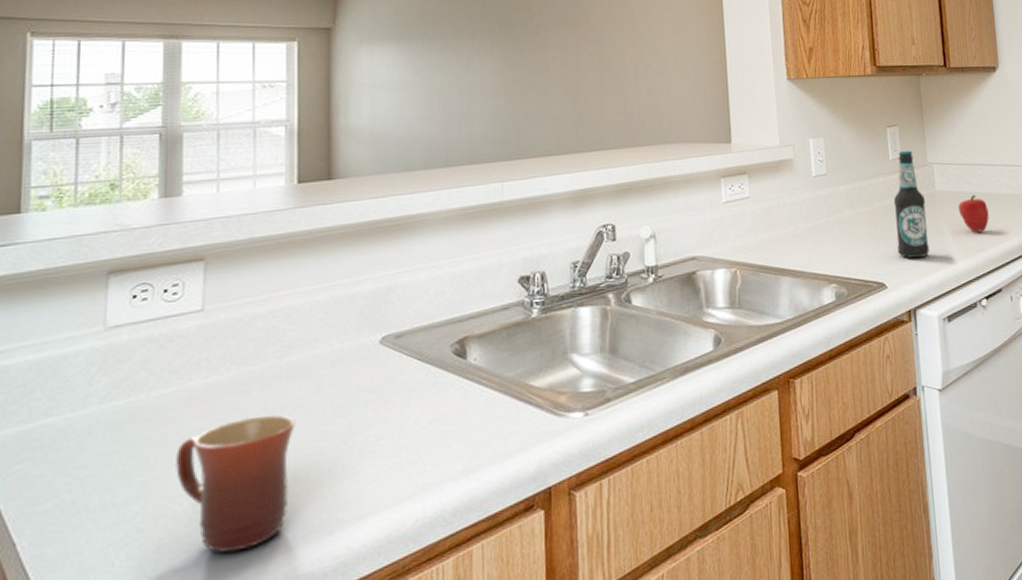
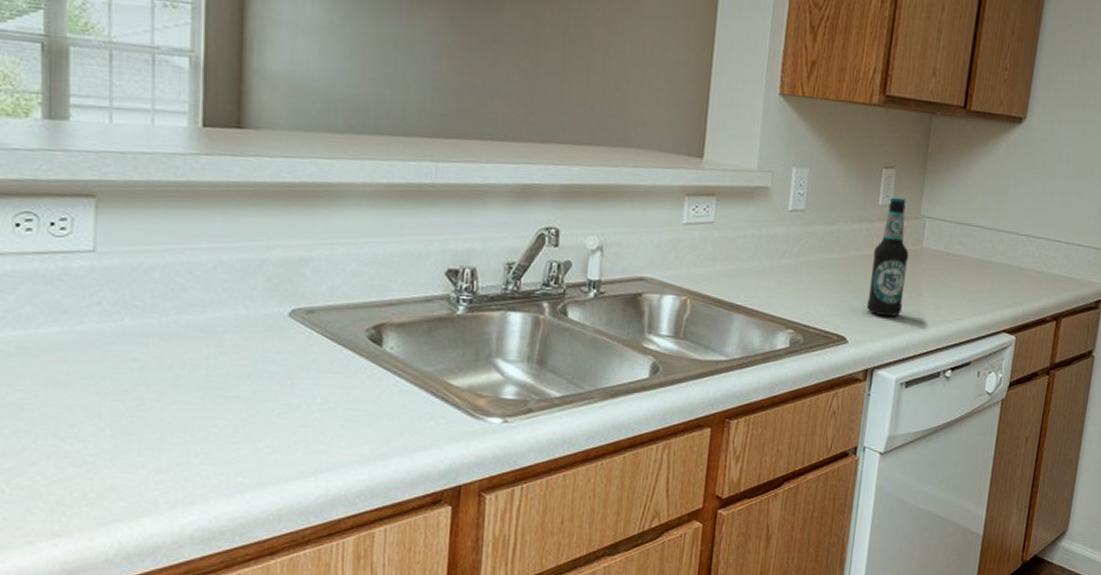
mug: present [176,415,295,553] -> none [67,370,194,498]
apple: present [957,194,989,233] -> none [942,257,977,300]

